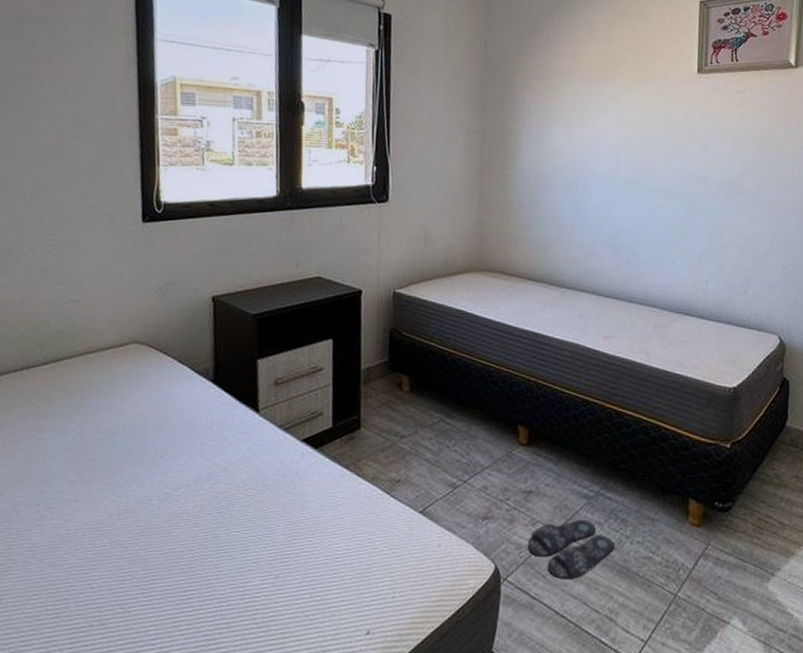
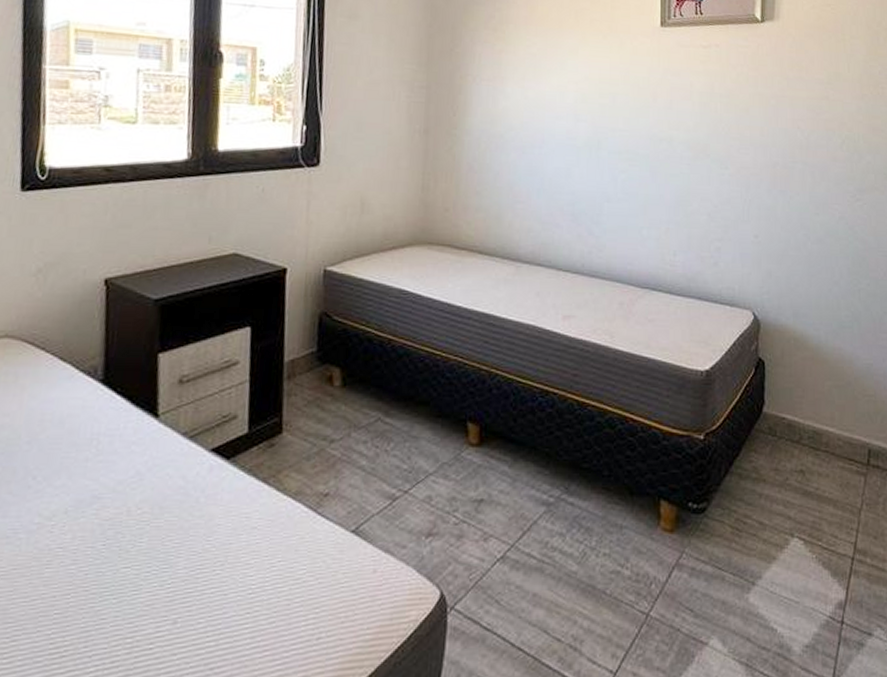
slippers: present [527,519,615,579] -> none [478,530,579,603]

